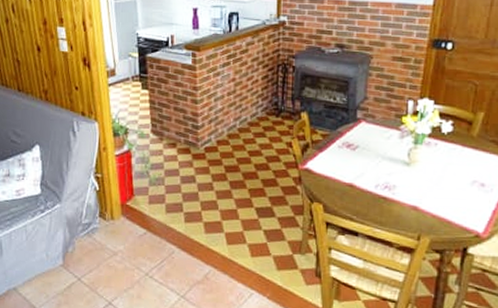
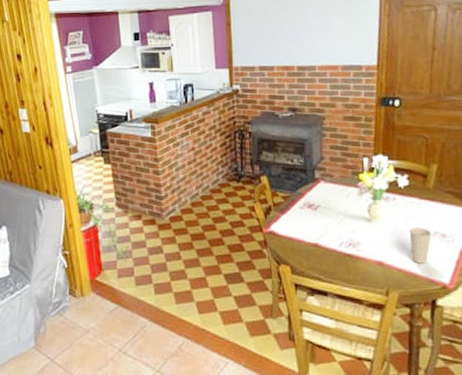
cup: none [447,175,470,211] -> present [409,227,431,264]

